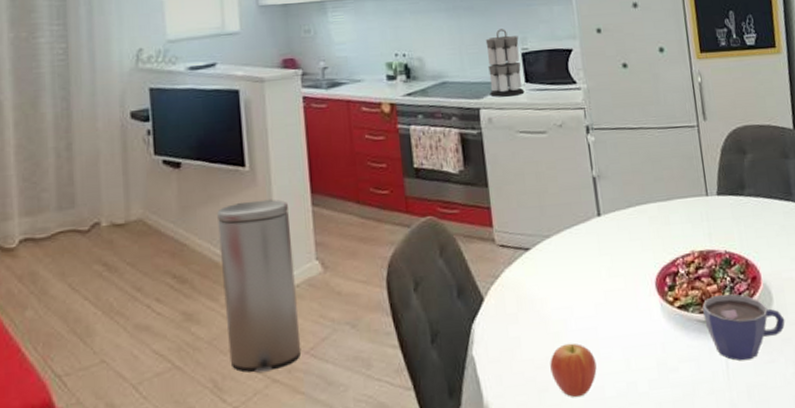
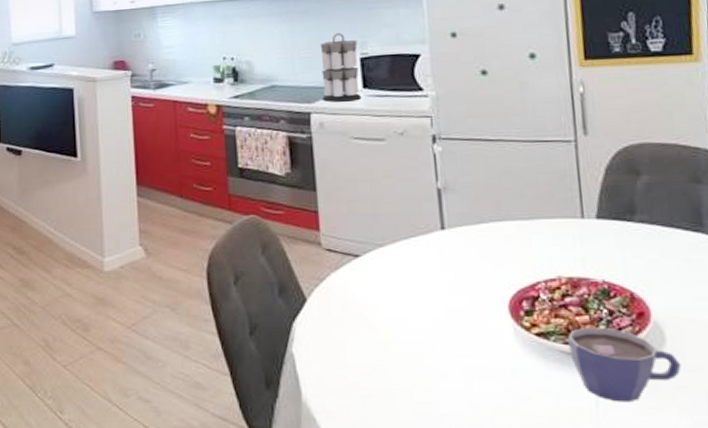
pedal bin: present [216,199,301,374] -> none [51,187,124,340]
fruit: present [550,343,597,397] -> none [377,354,431,409]

